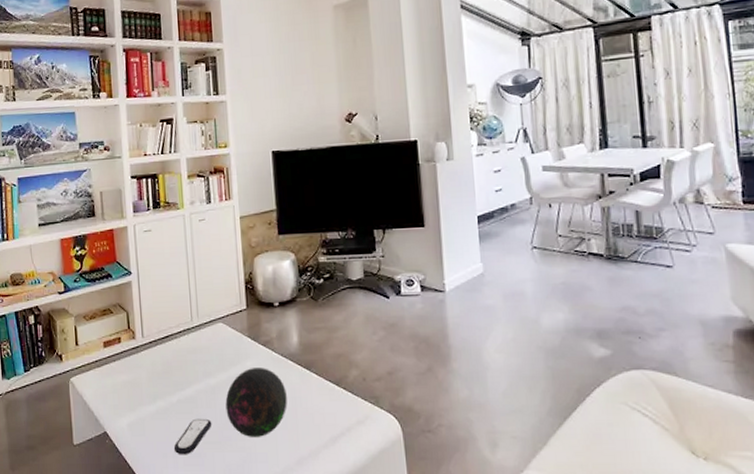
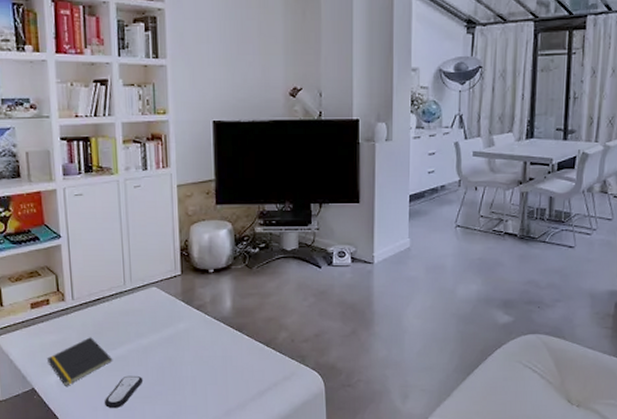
notepad: none [118,377,182,430] -> present [46,337,113,386]
decorative orb: present [225,368,287,437] -> none [157,329,218,392]

